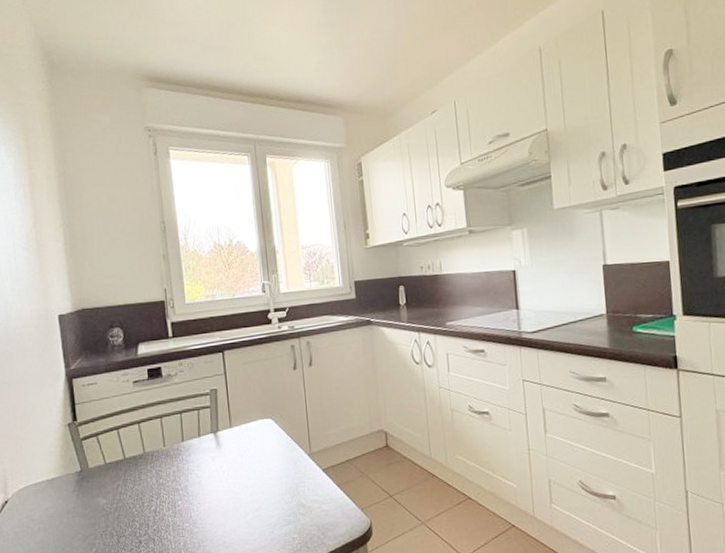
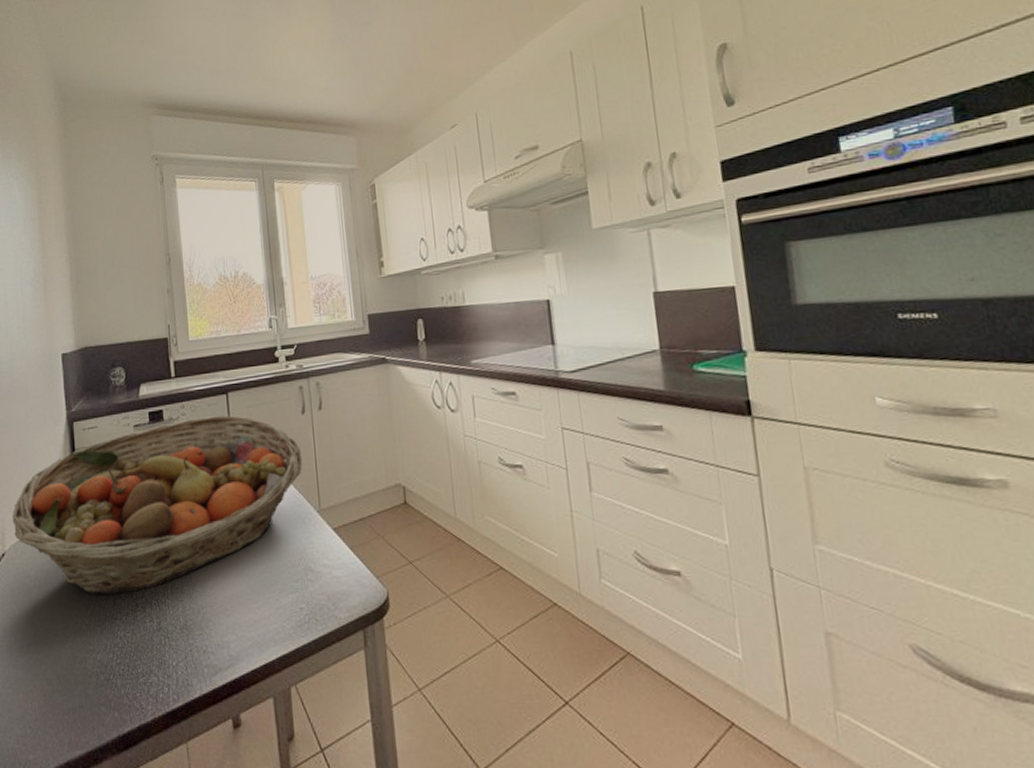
fruit basket: none [14,371,295,535] -> present [12,415,303,596]

